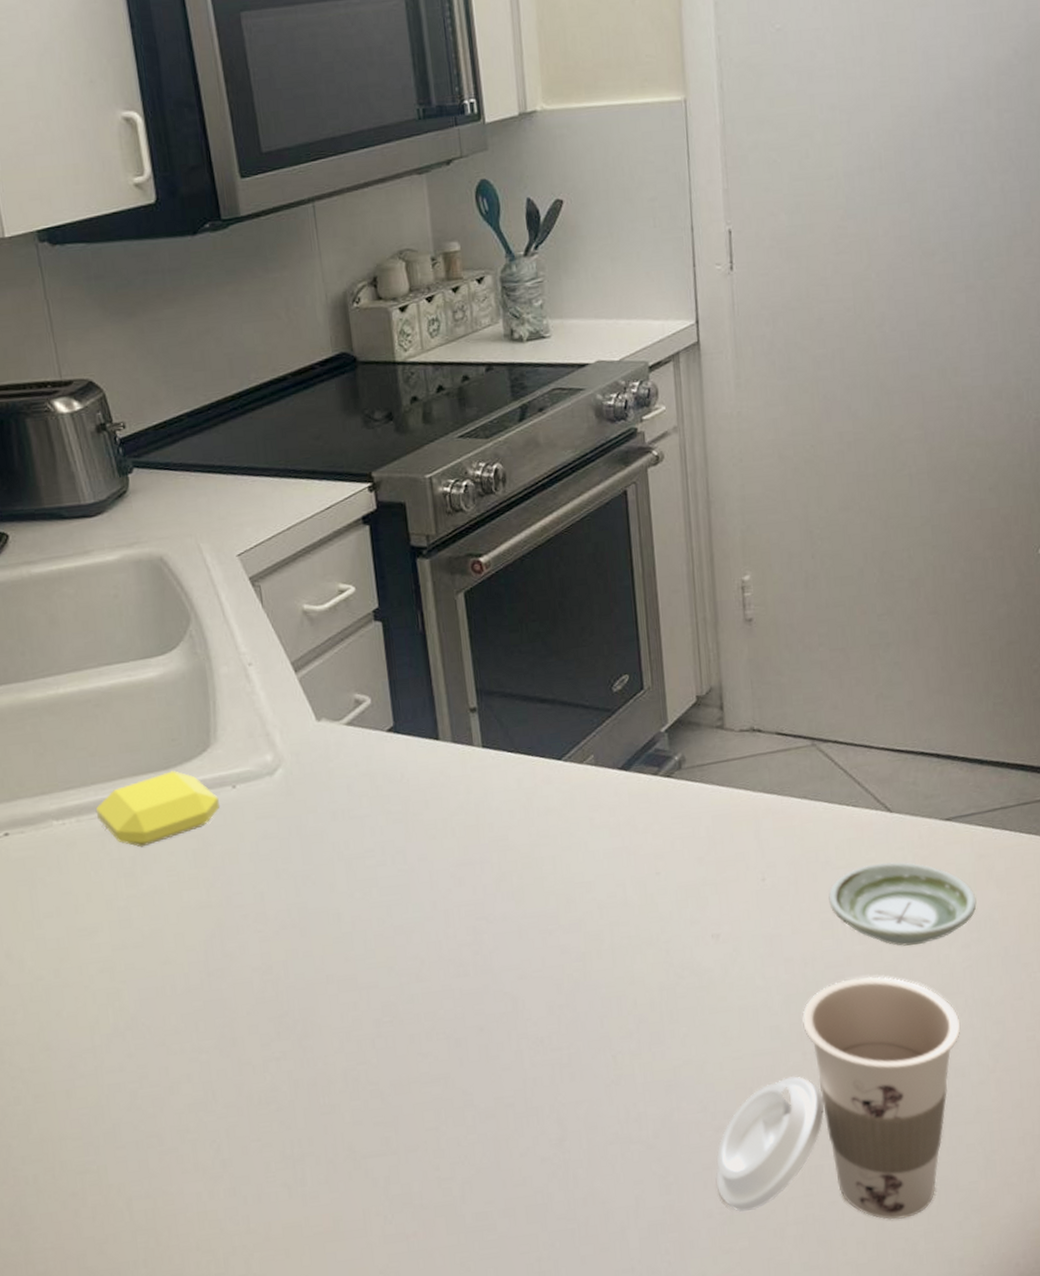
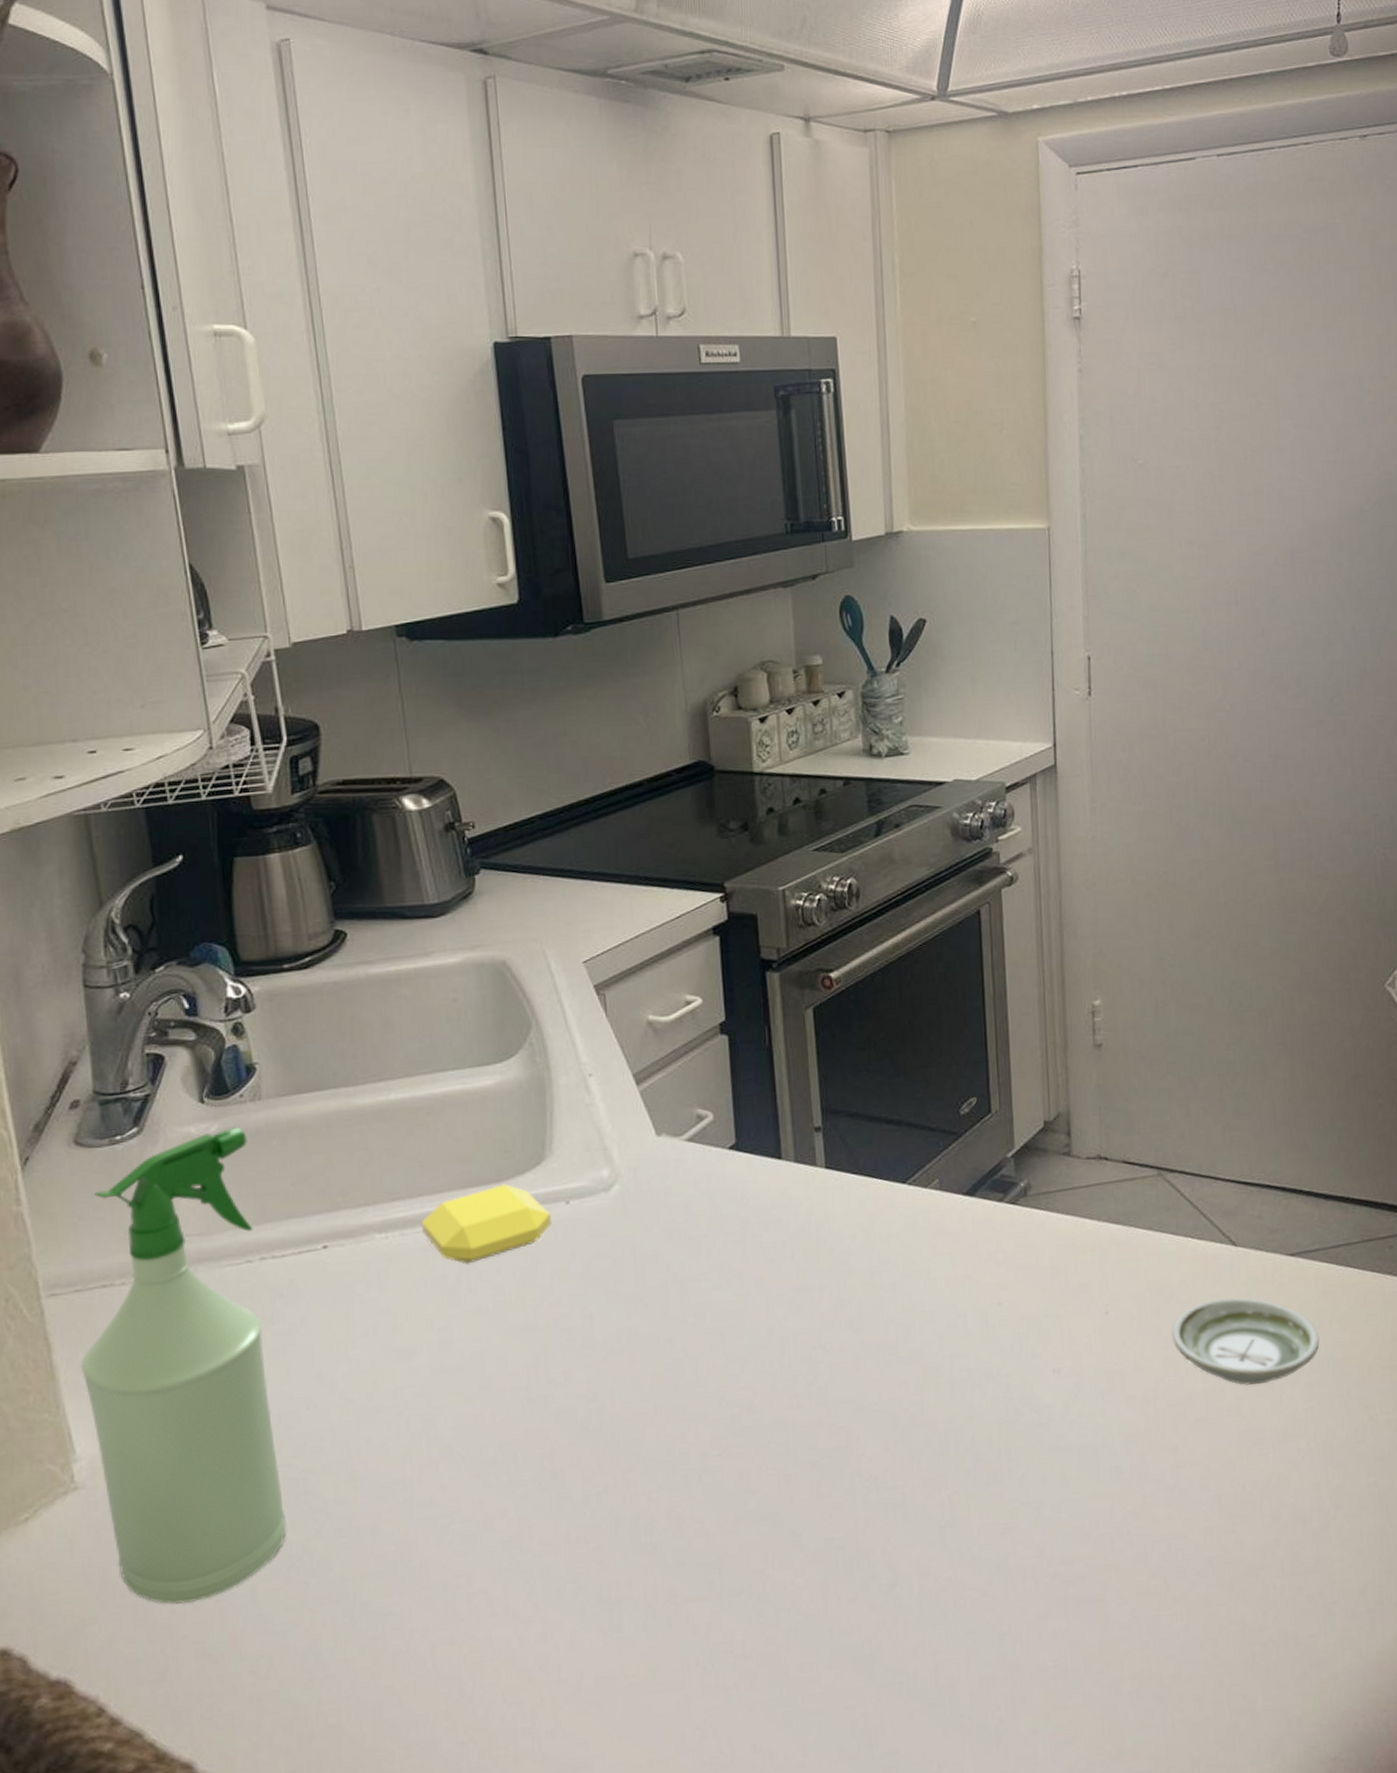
cup: present [715,976,960,1220] -> none [1050,1416,1302,1676]

